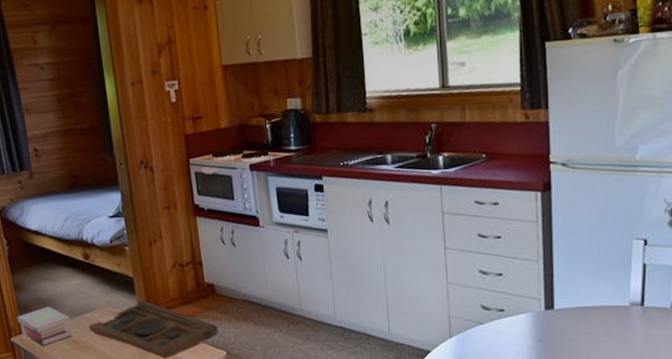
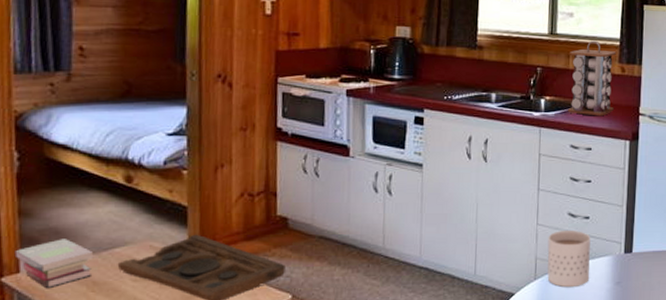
mug: none [460,288,509,344] -> present [547,231,591,287]
spice rack: none [465,88,520,170] -> present [568,40,617,117]

